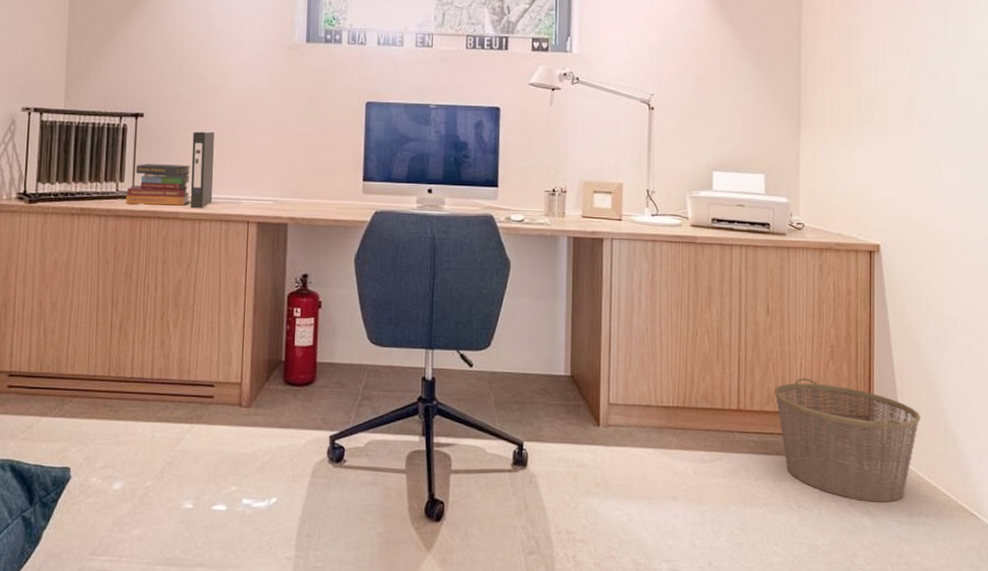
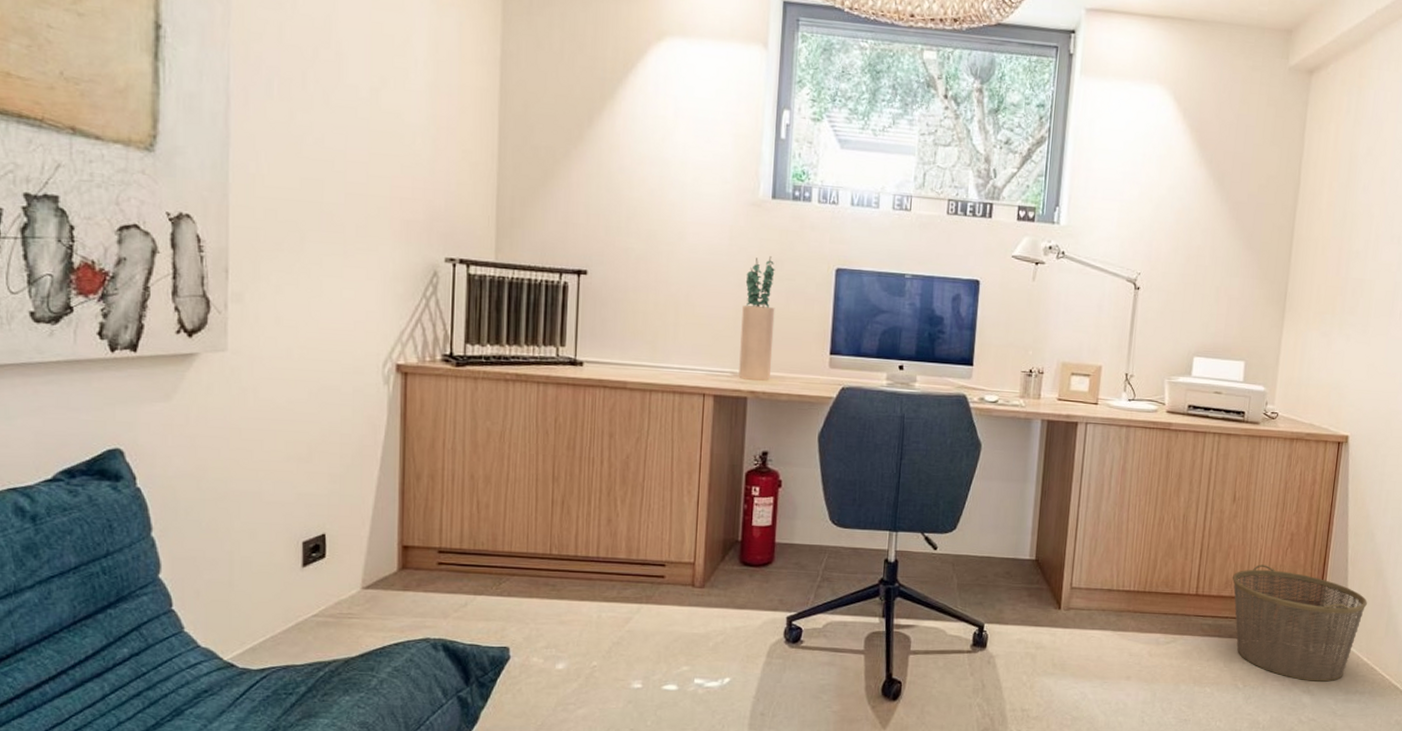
books: present [126,164,190,206] -> none [568,327,640,375]
binder: present [190,131,215,209] -> none [639,293,668,379]
vase: none [279,93,312,208] -> present [739,256,775,381]

